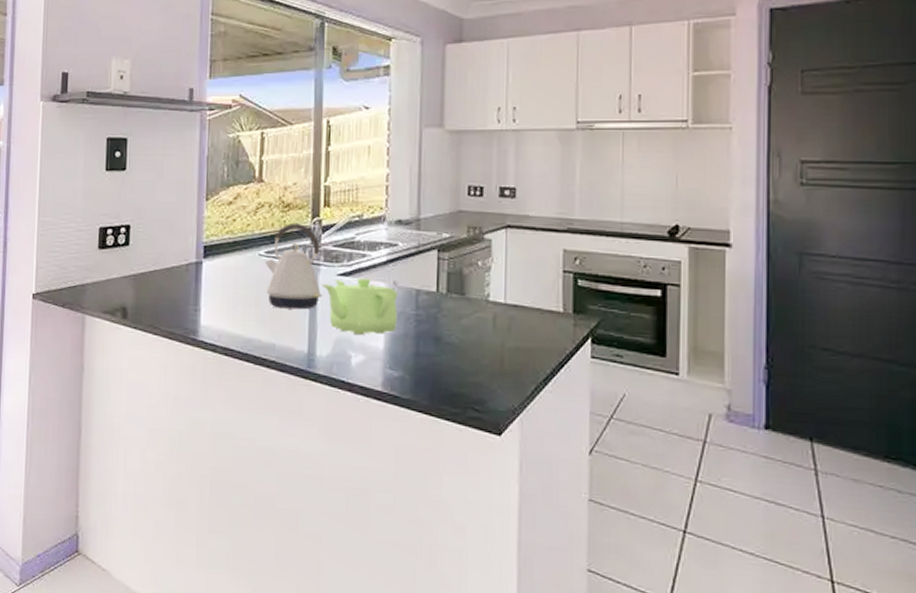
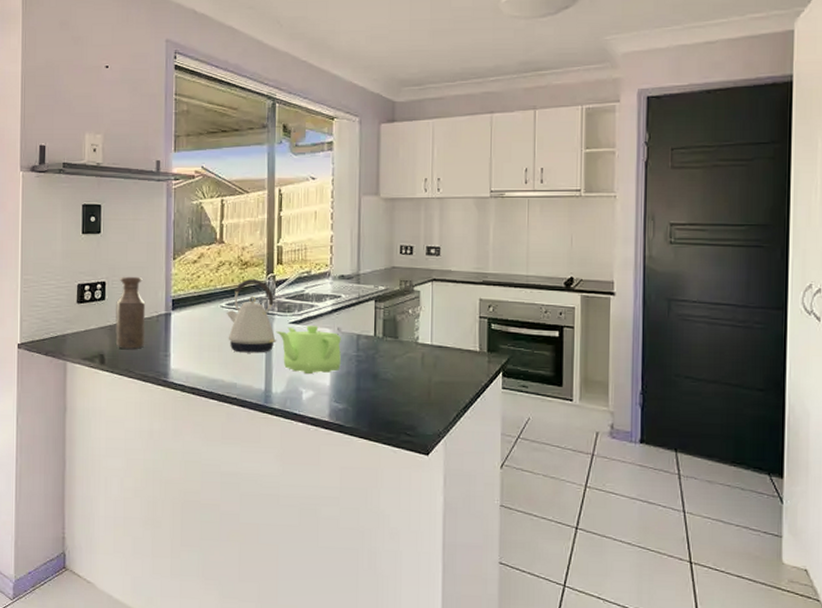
bottle: none [140,219,174,302] -> present [115,276,146,349]

